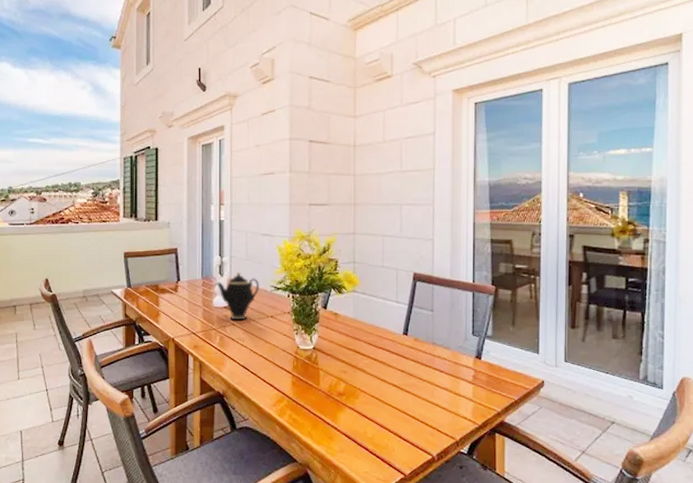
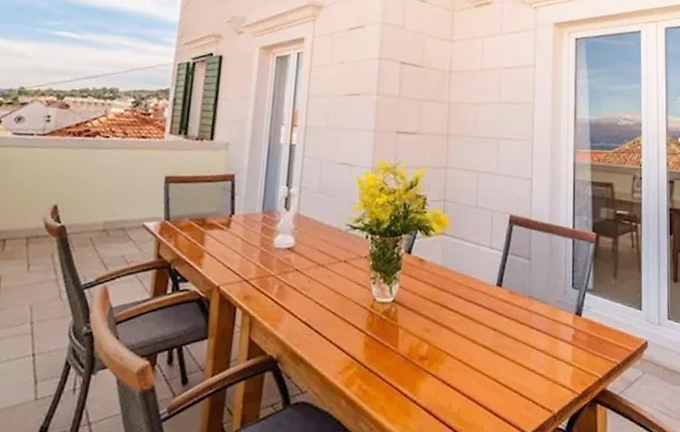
teapot: present [214,272,260,321] -> none [277,206,333,266]

